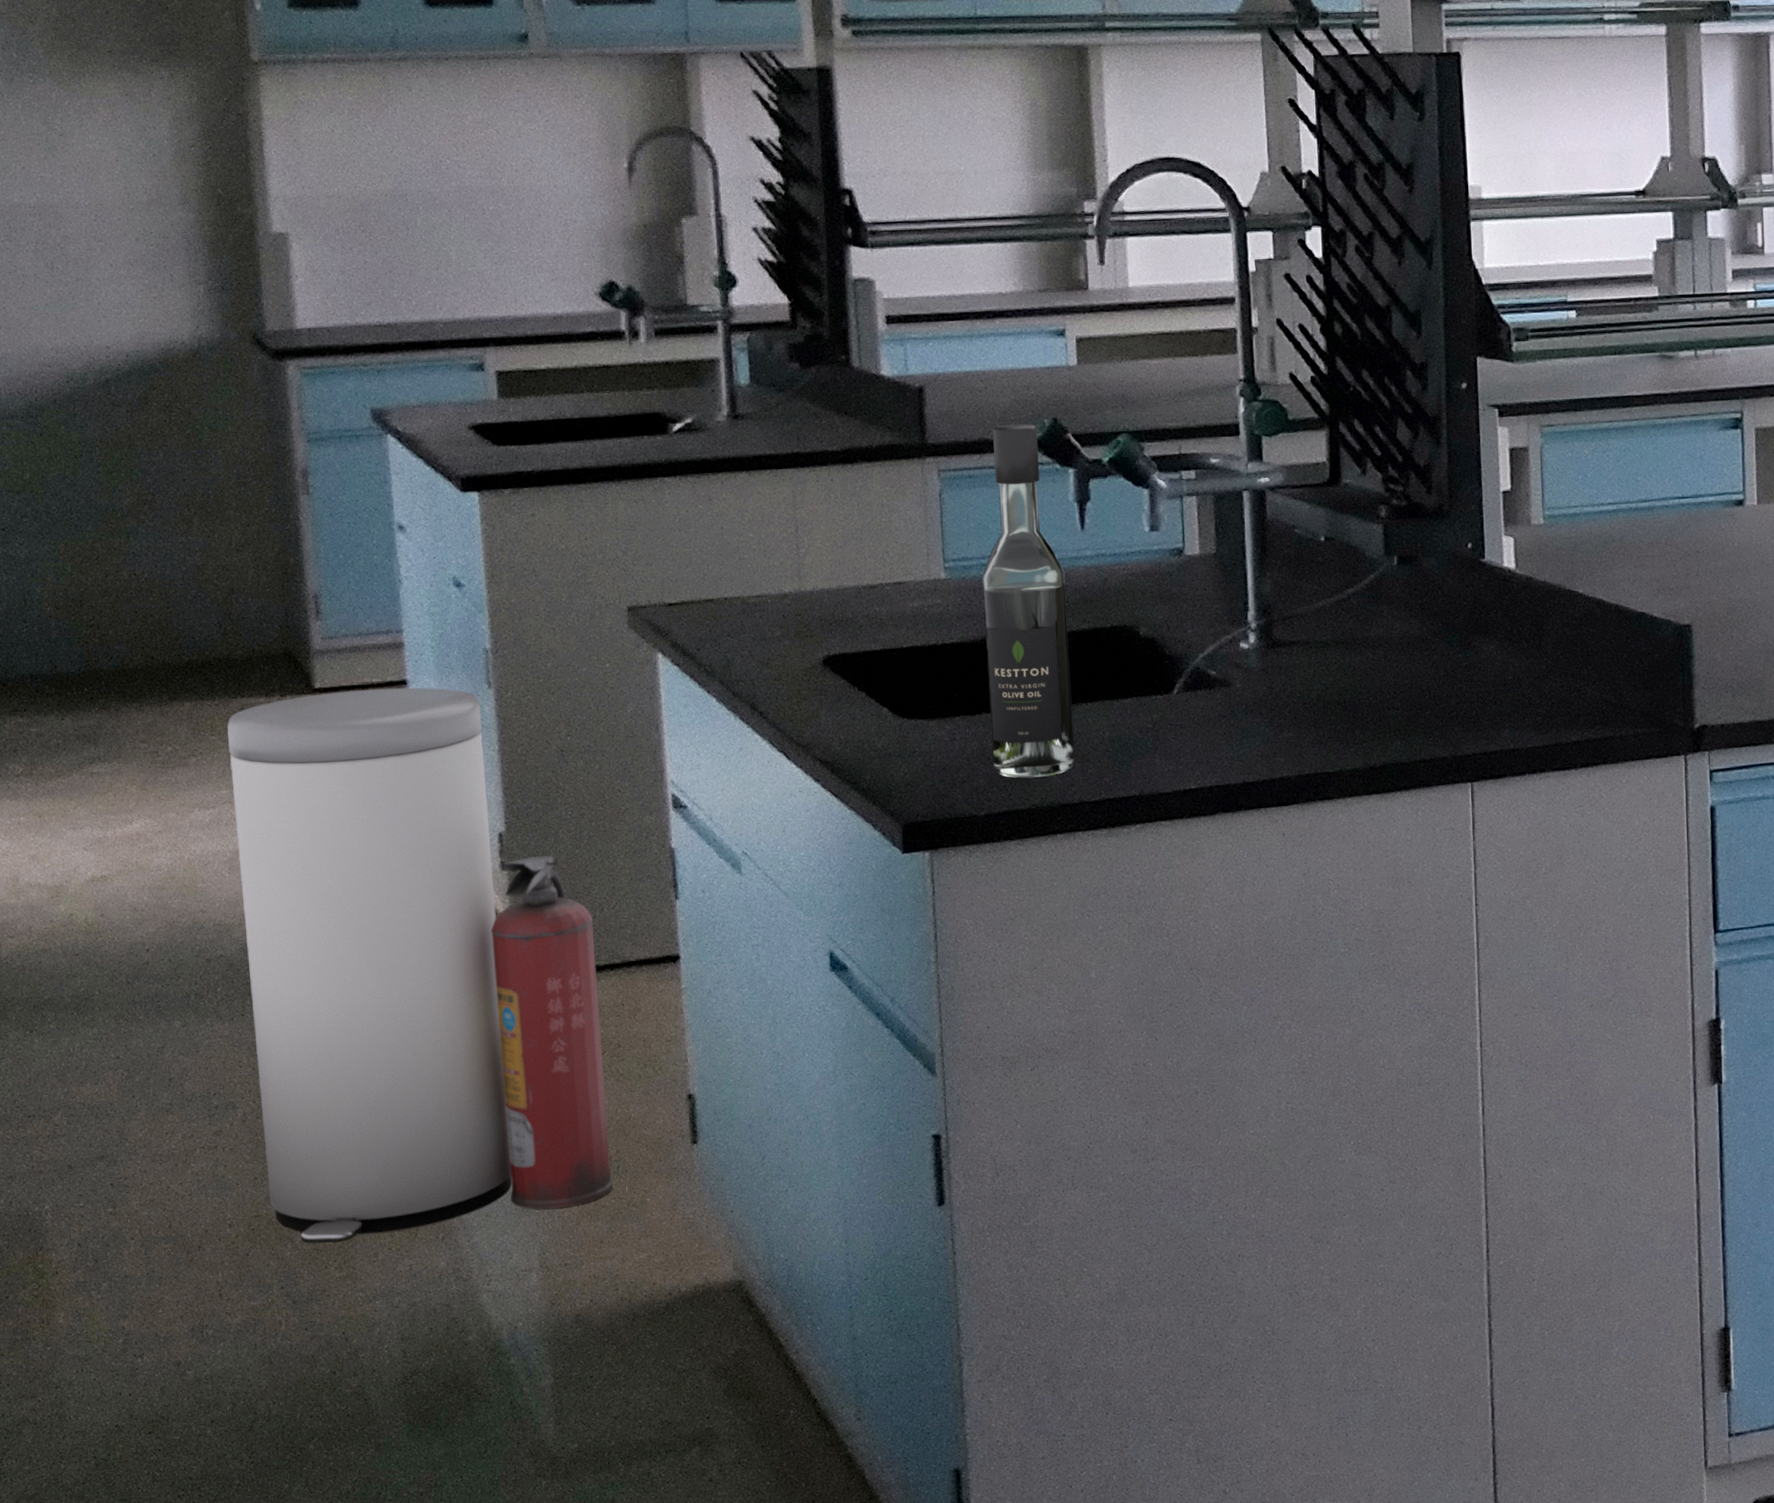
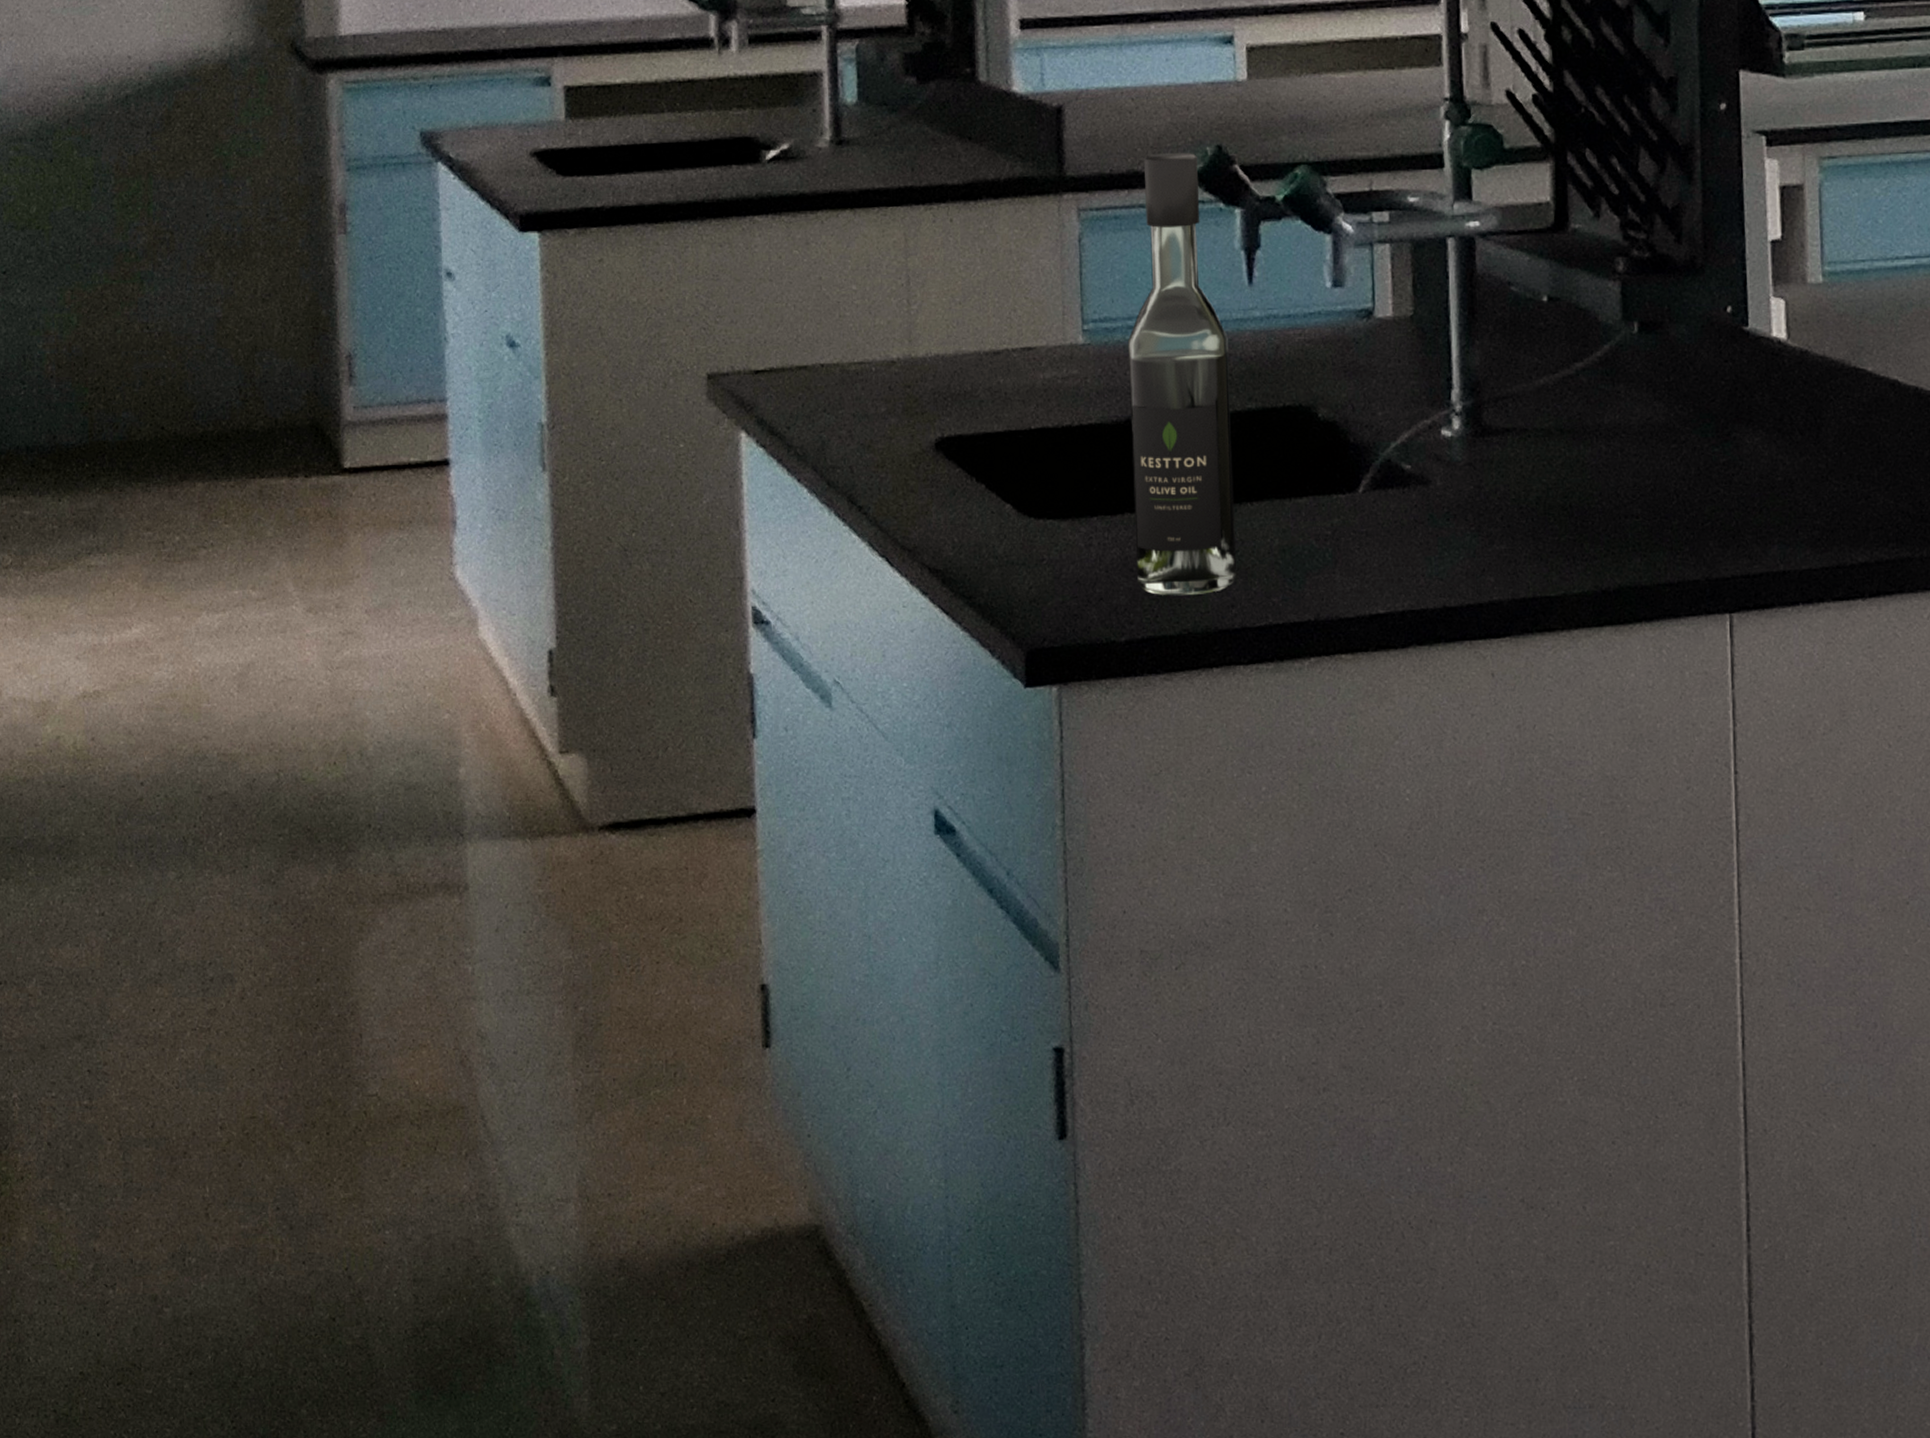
pedal bin: present [226,687,512,1244] -> none [242,469,550,1155]
fire extinguisher: present [490,856,614,1209] -> none [535,680,669,1123]

